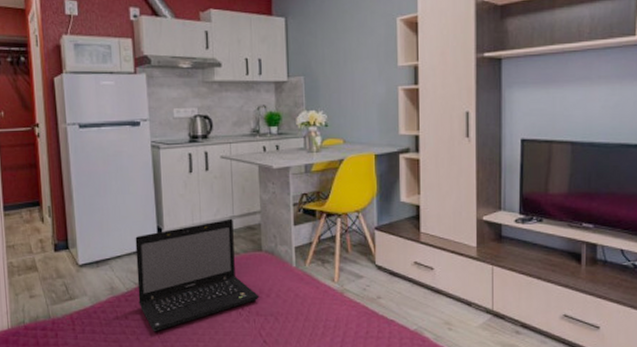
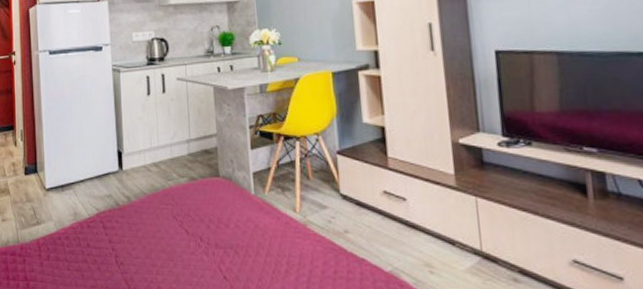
laptop: present [135,218,260,332] -> none [97,142,218,262]

